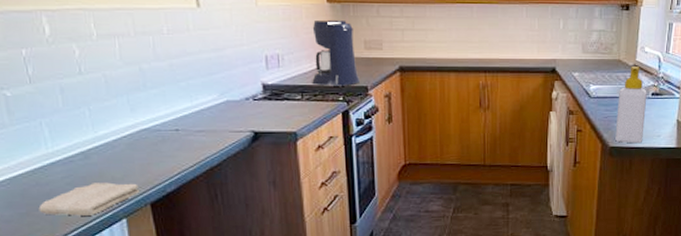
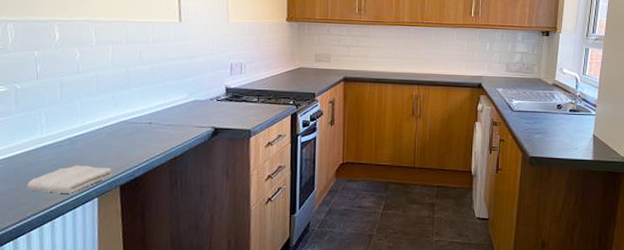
coffee maker: present [312,19,361,86] -> none [268,35,310,92]
soap bottle: present [615,67,647,144] -> none [535,85,565,155]

